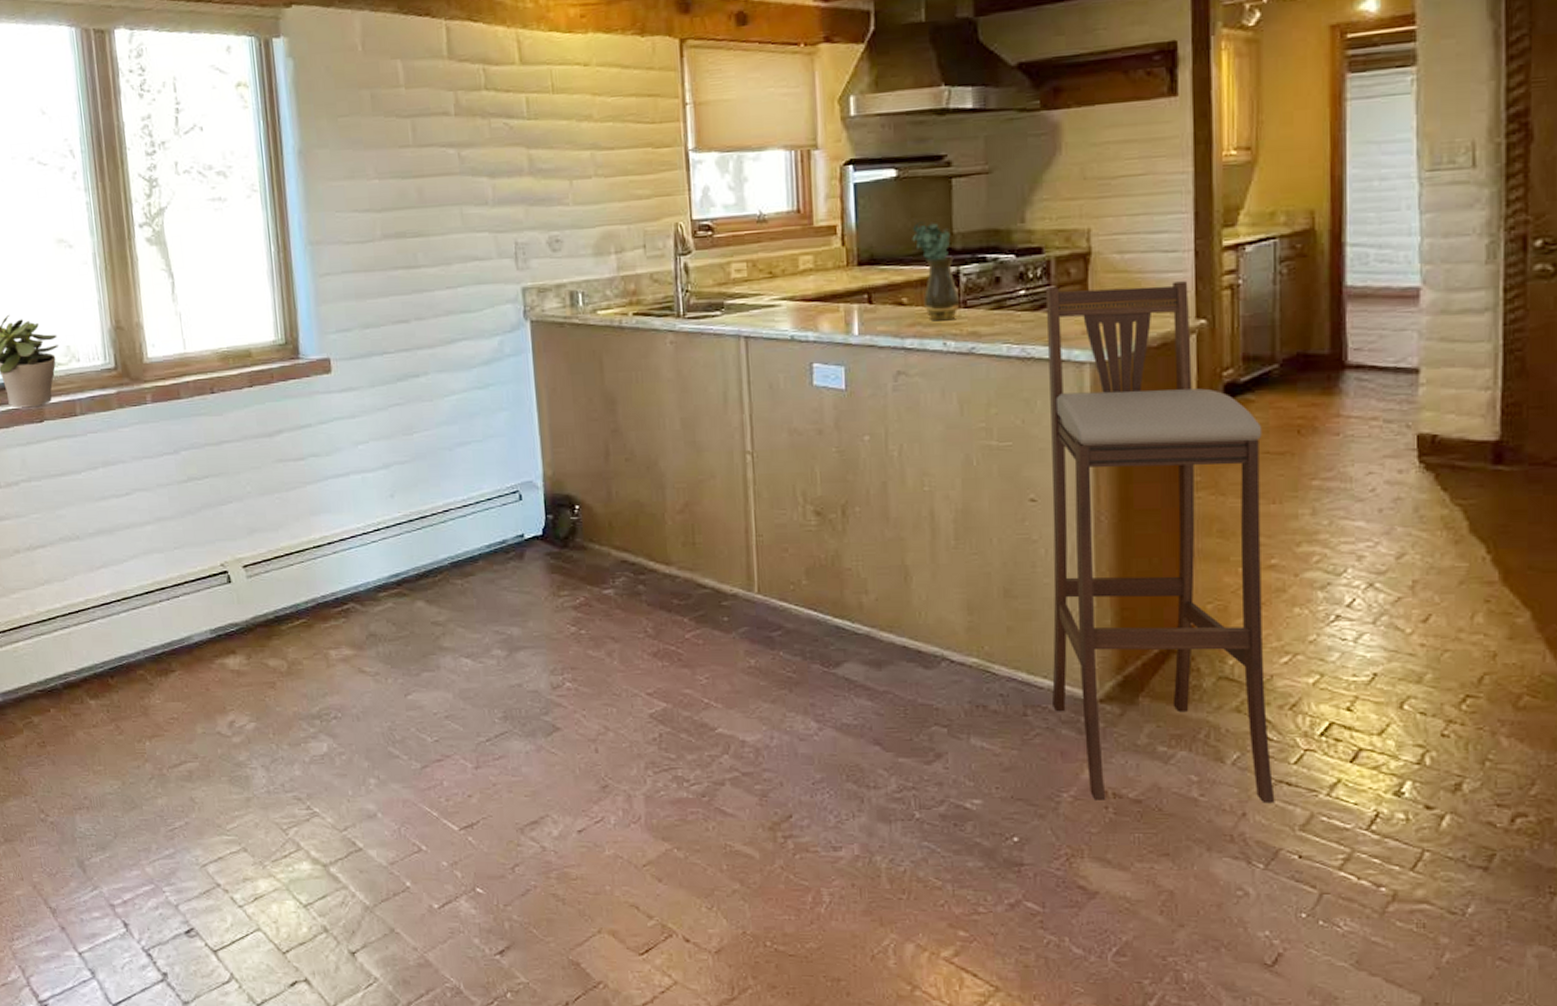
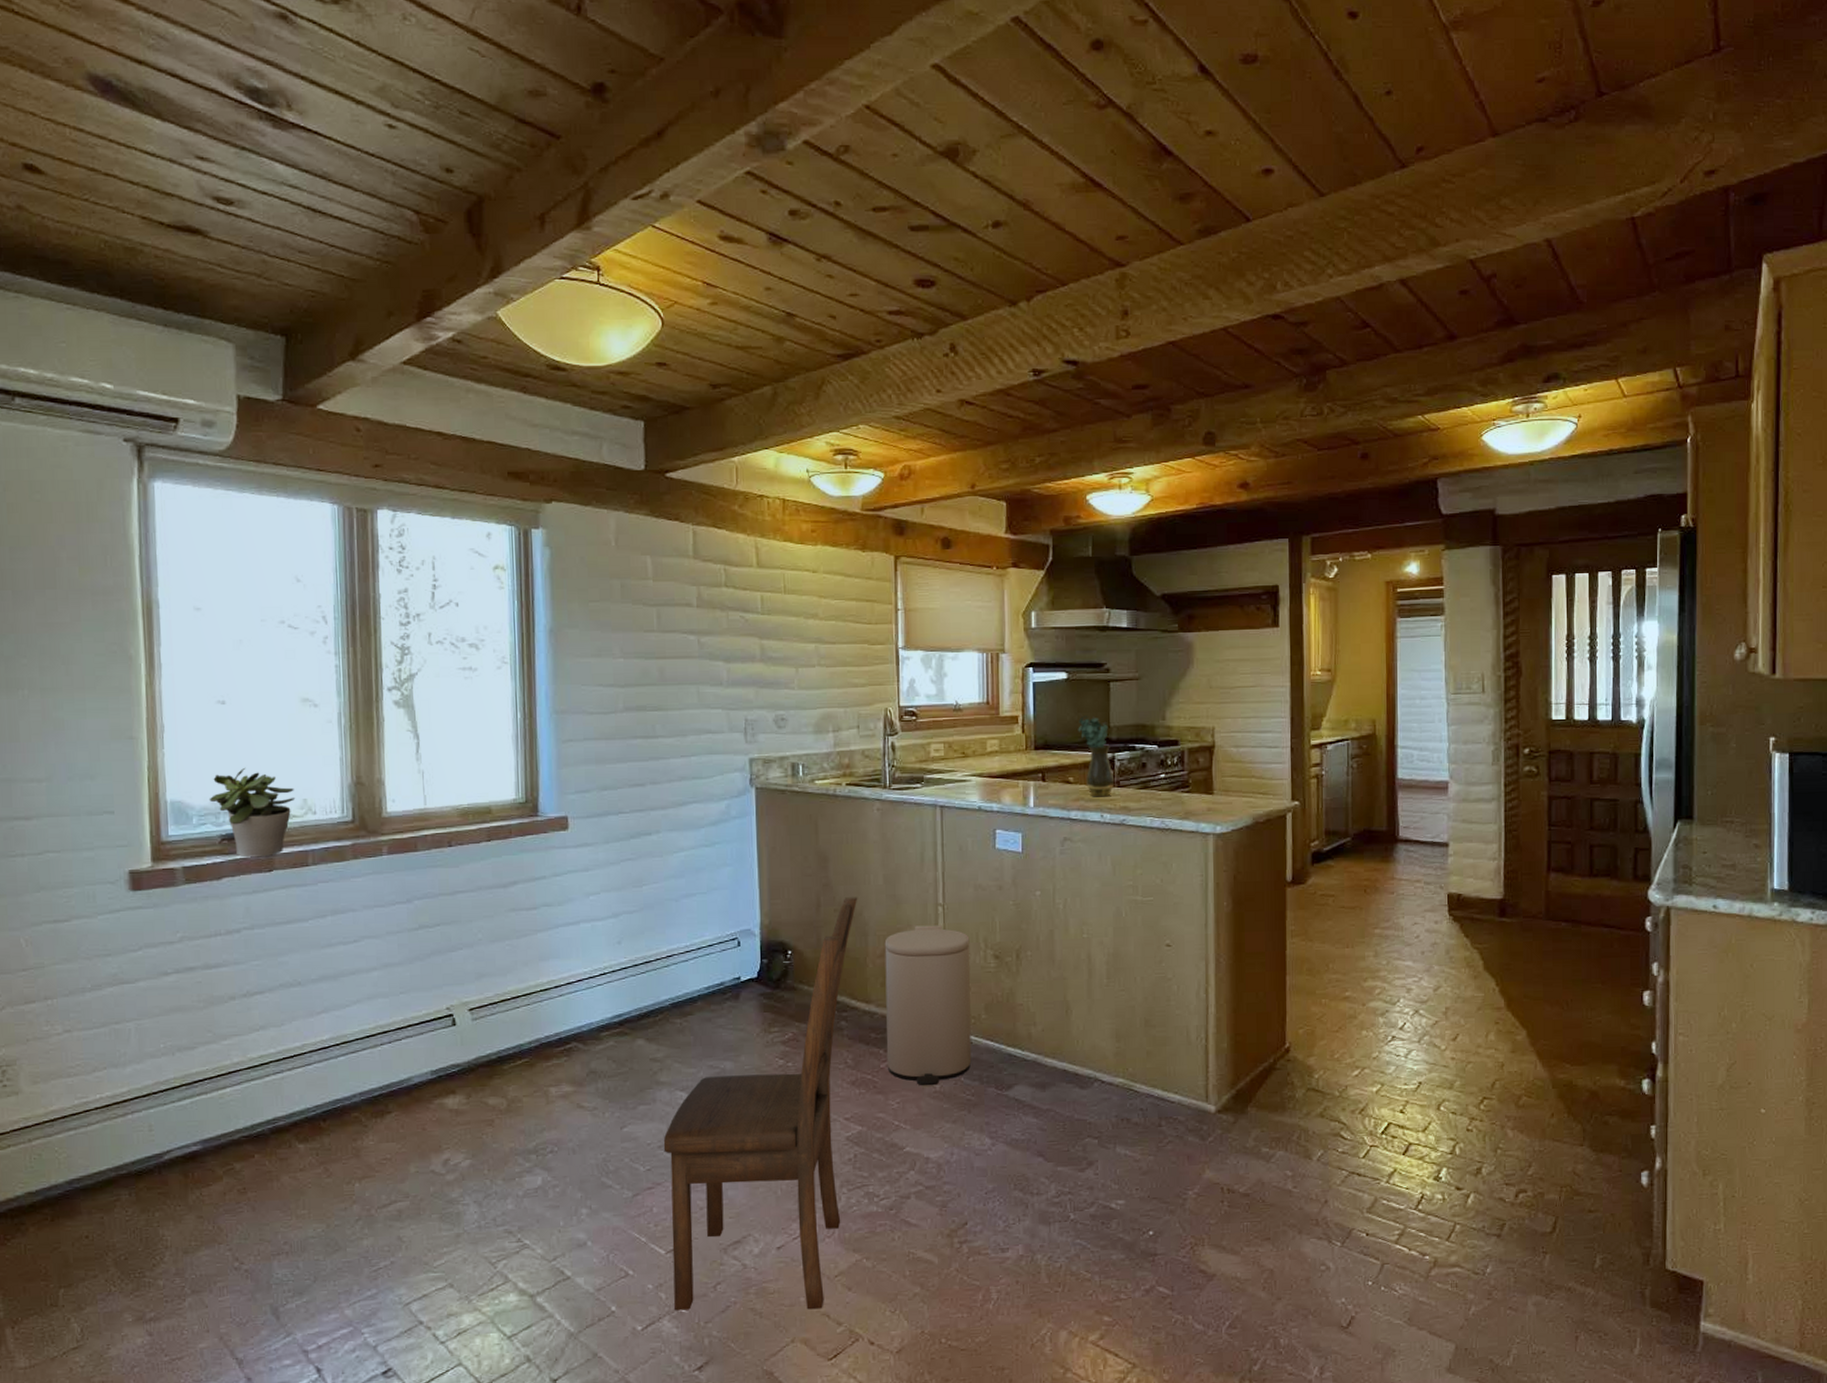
dining chair: none [450,444,652,900] -> present [663,897,858,1311]
pedal bin: none [684,476,792,660] -> present [884,925,972,1086]
bar stool: present [1045,281,1275,804] -> none [1180,771,1349,1196]

